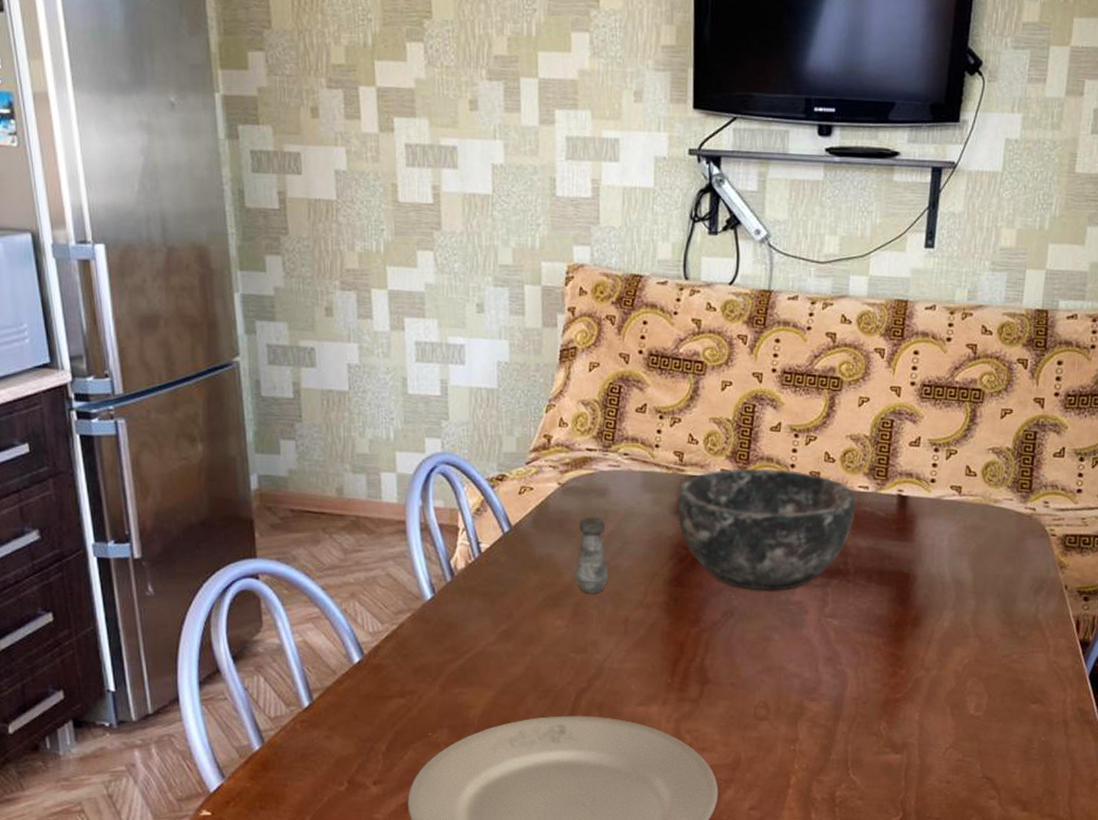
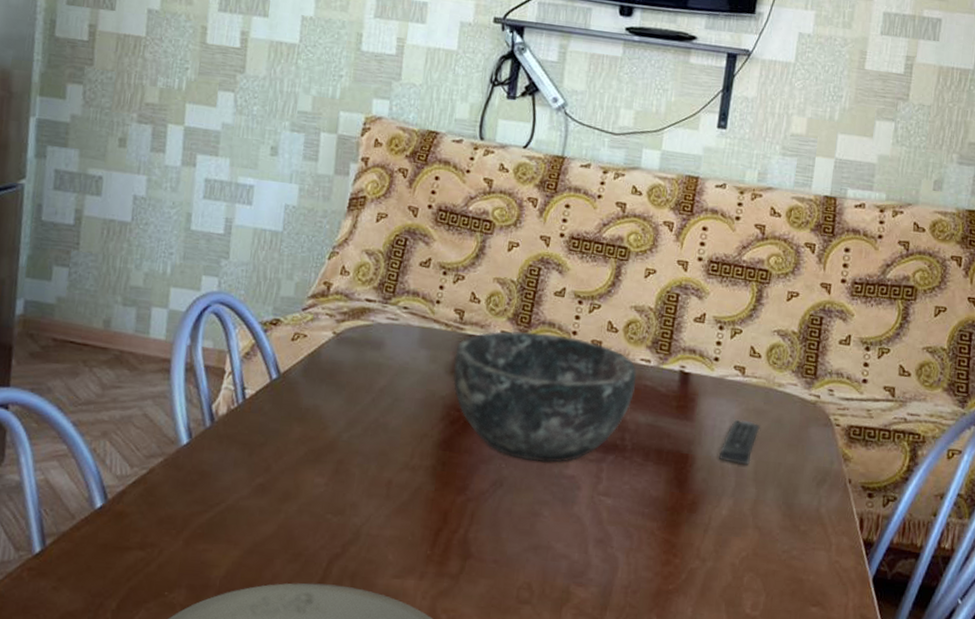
salt shaker: present [575,516,610,593] -> none [340,369,377,451]
remote control: none [938,537,978,580] -> present [718,419,760,466]

